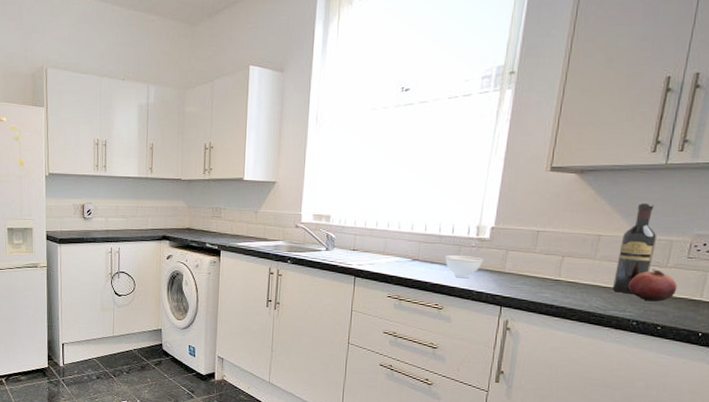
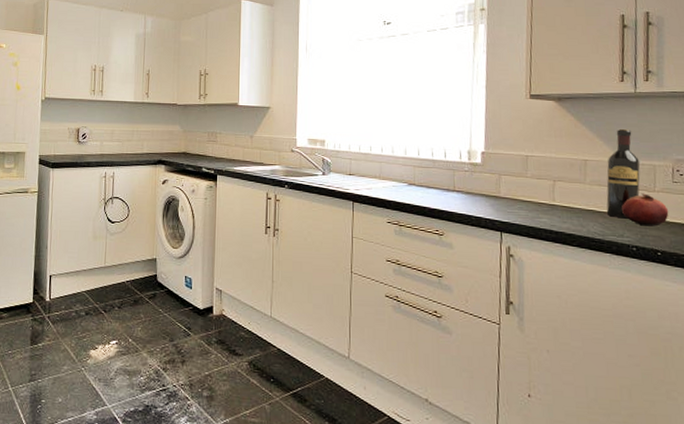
bowl: present [444,255,484,278] -> none [439,180,478,203]

